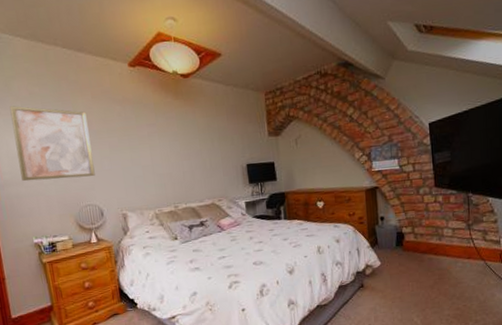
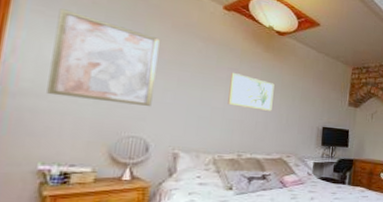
wall art: none [150,128,195,161] -> present [228,73,275,111]

